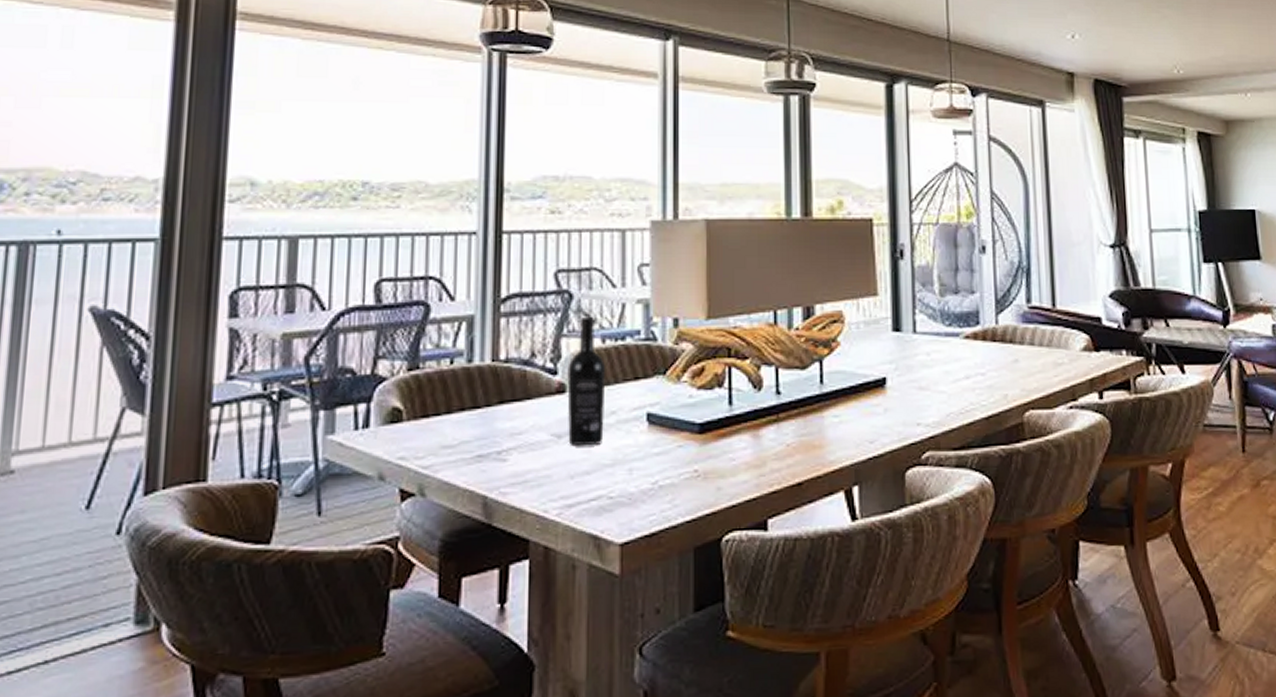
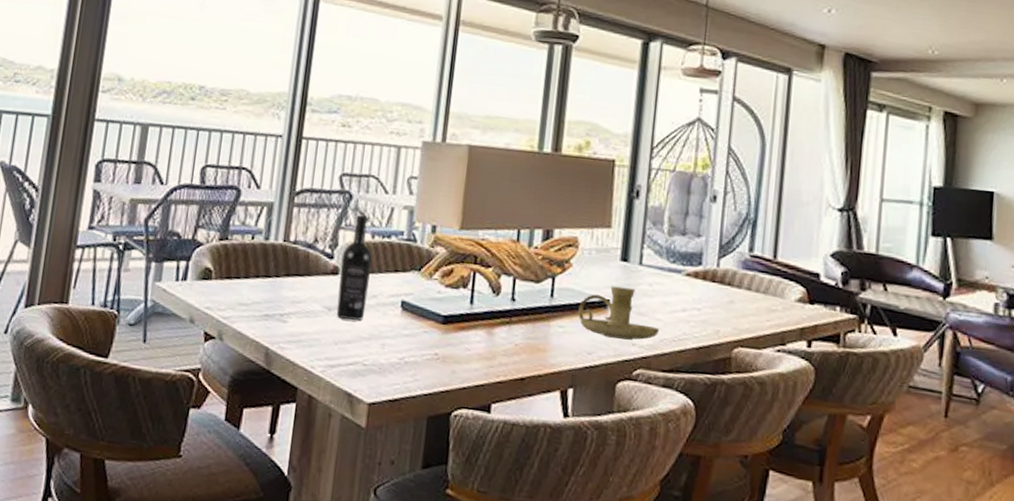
candle holder: none [853,361,944,420] -> present [578,286,659,340]

